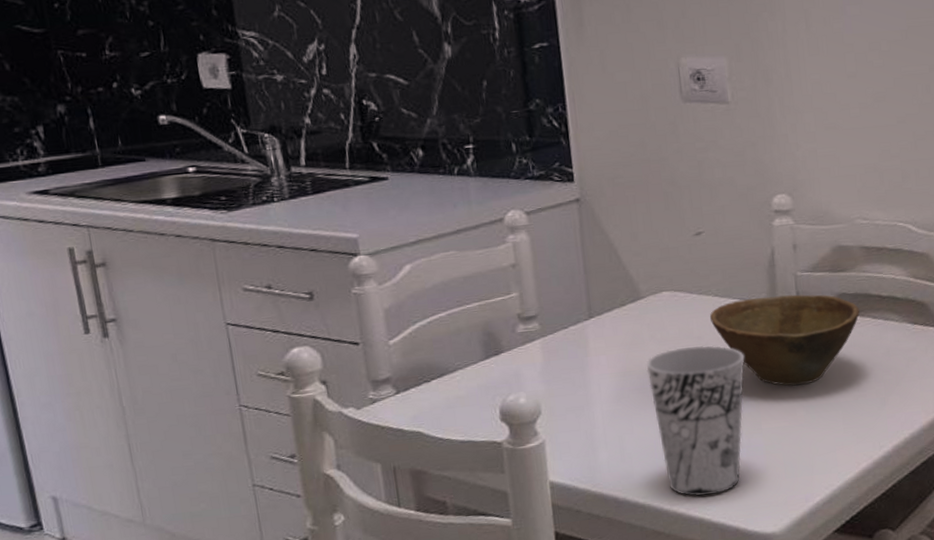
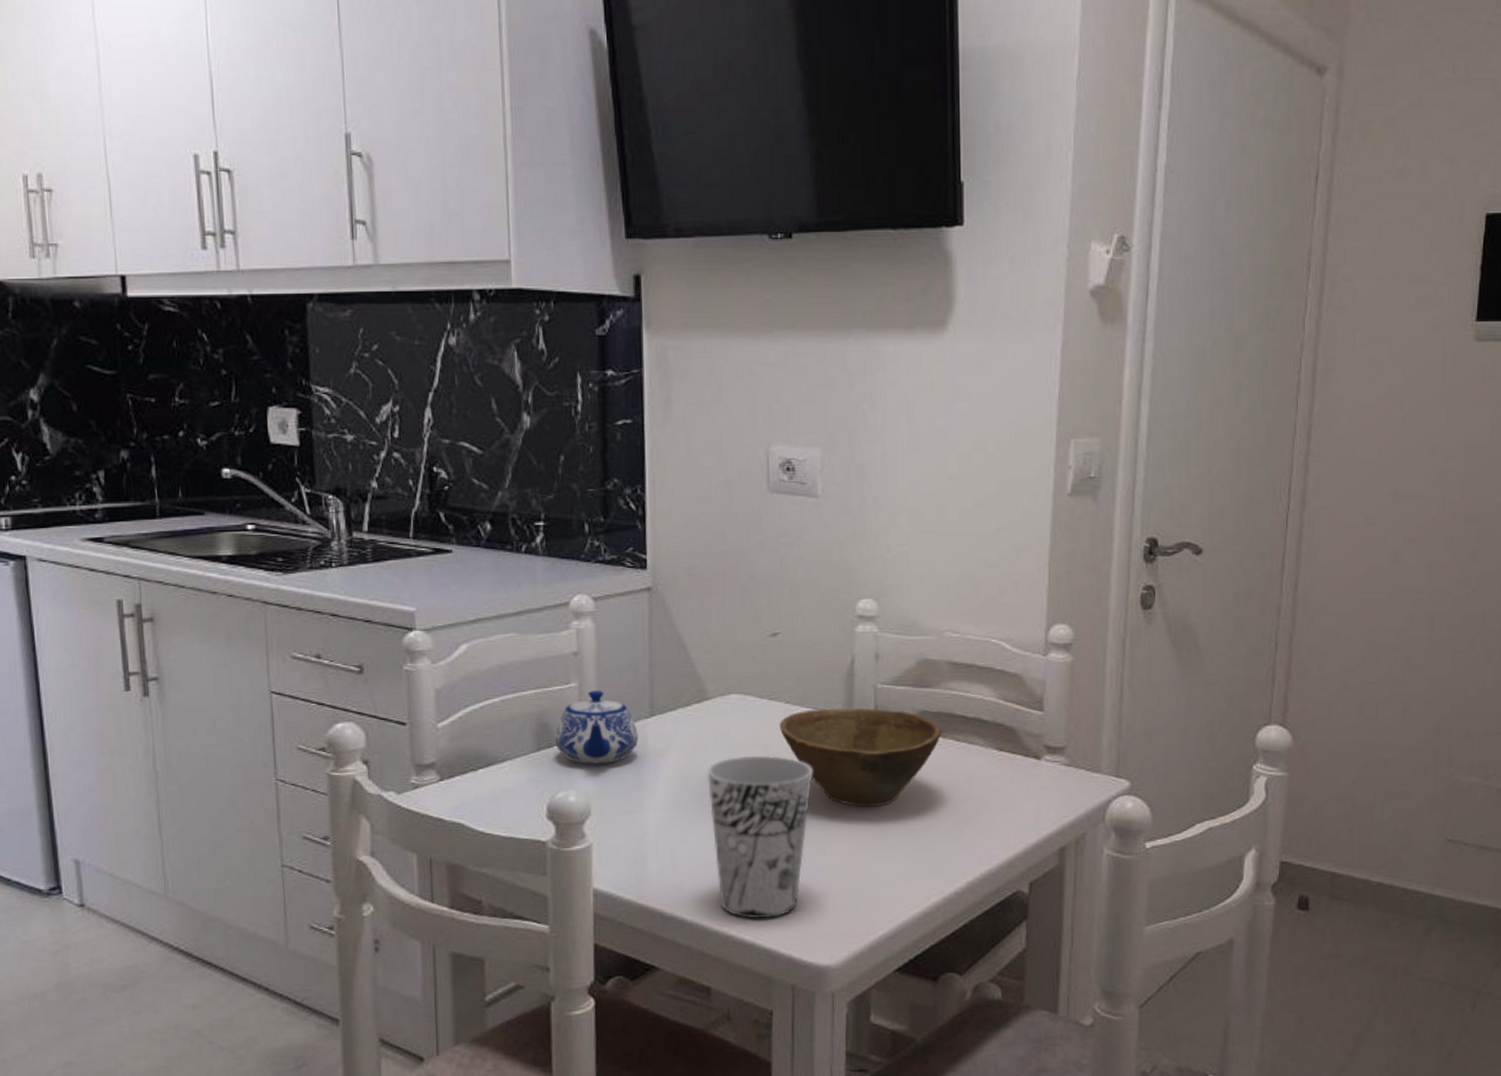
teapot: none [501,297,580,367] -> present [554,690,638,764]

